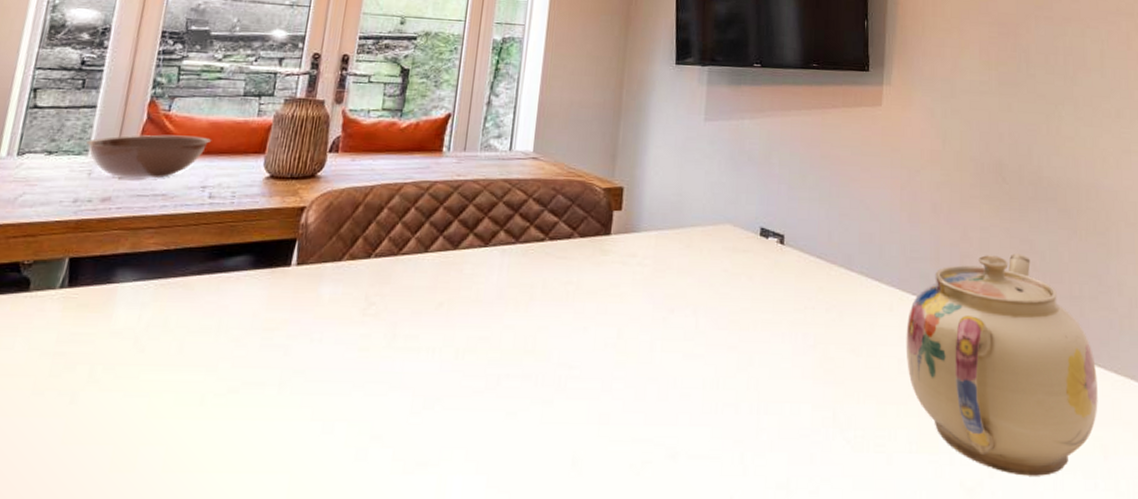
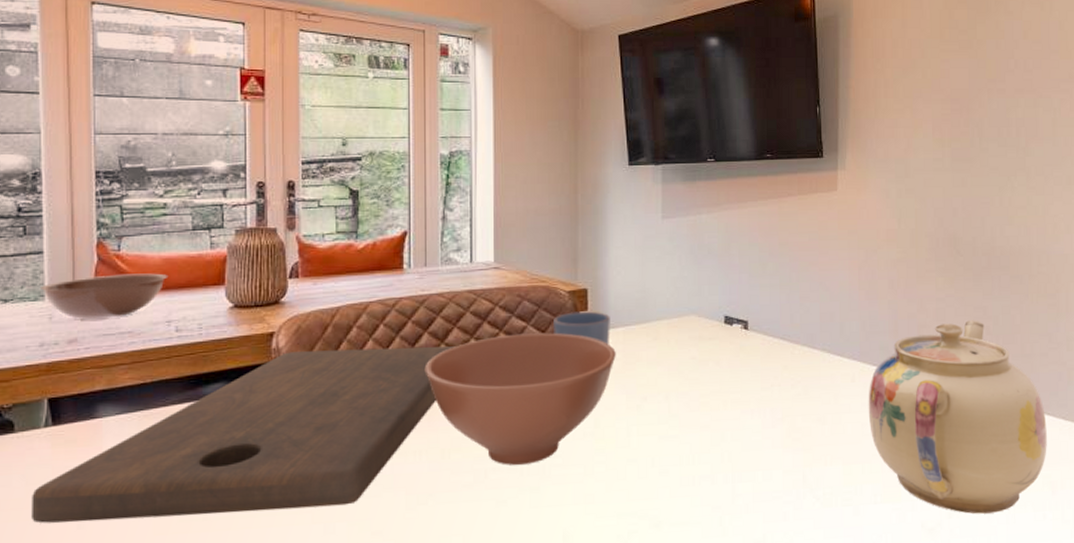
cutting board: none [26,229,484,403] -> present [32,346,455,524]
bowl: none [449,229,647,373] -> present [424,332,616,465]
mug: none [585,210,644,249] -> present [554,311,610,345]

